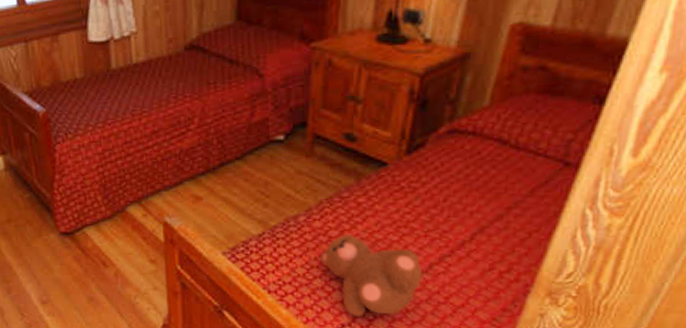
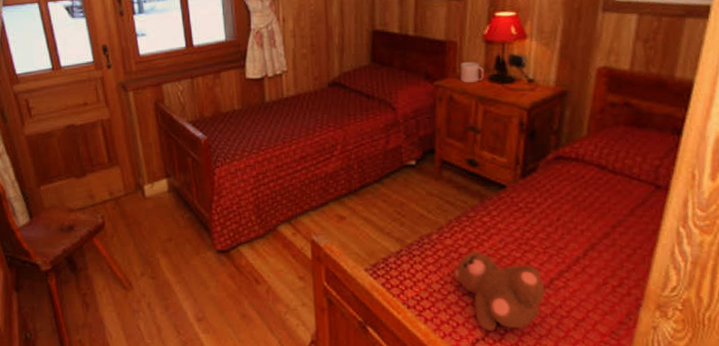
mug: none [342,18,373,45] -> present [460,62,485,84]

